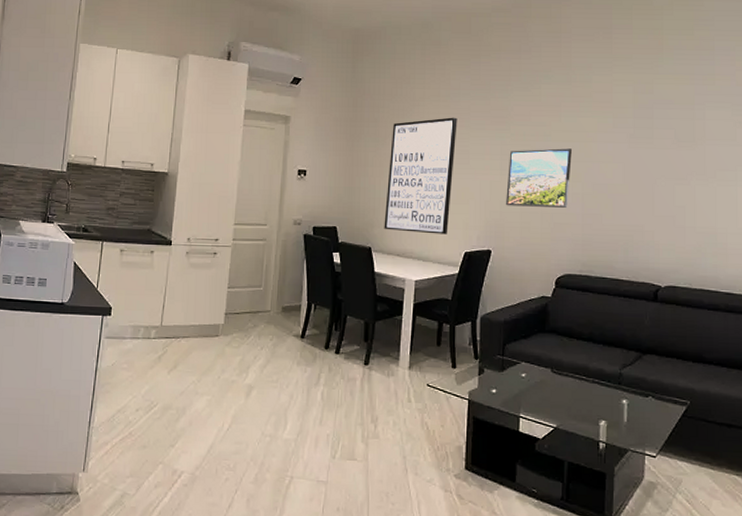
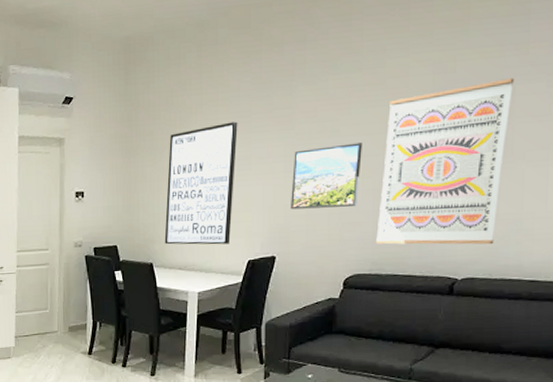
wall art: none [584,104,704,255] -> present [375,78,515,245]

